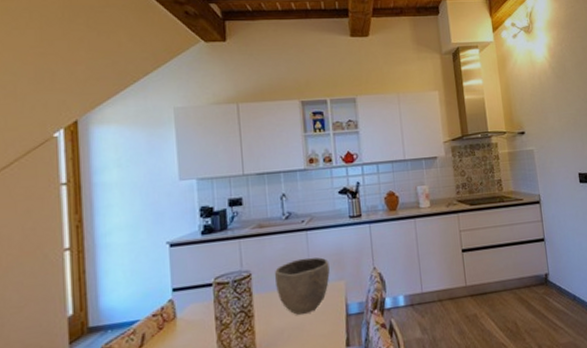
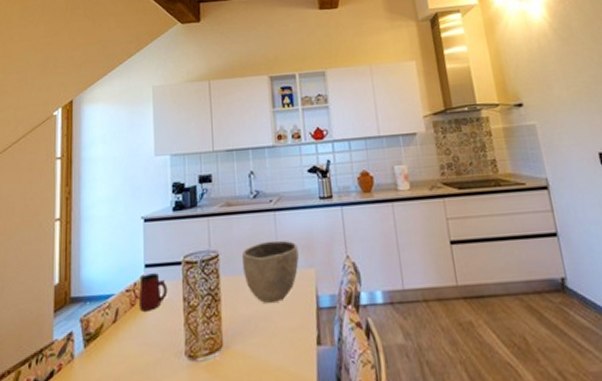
mug: none [167,296,199,334] -> present [139,273,168,312]

